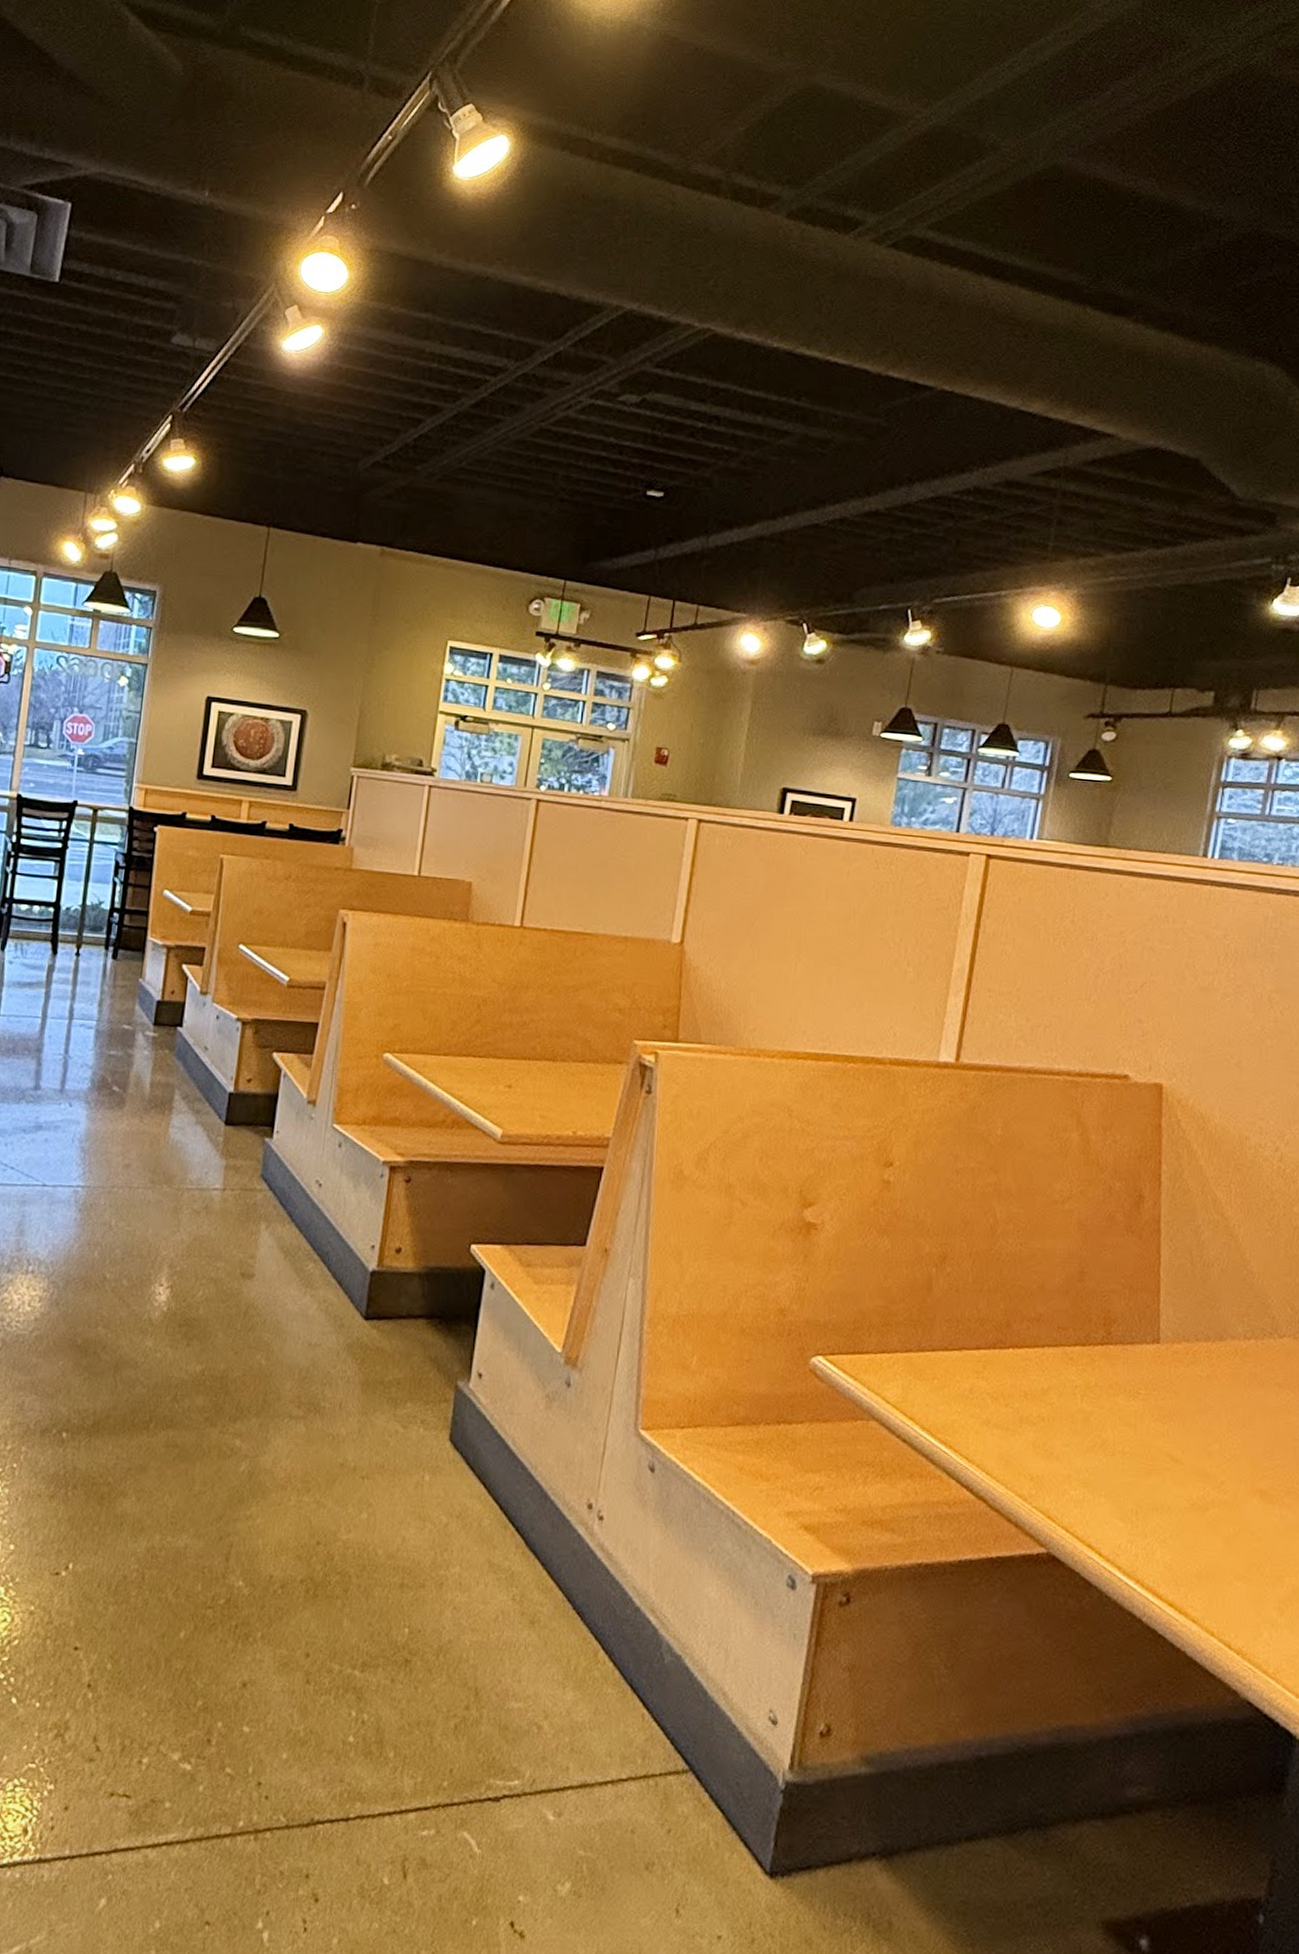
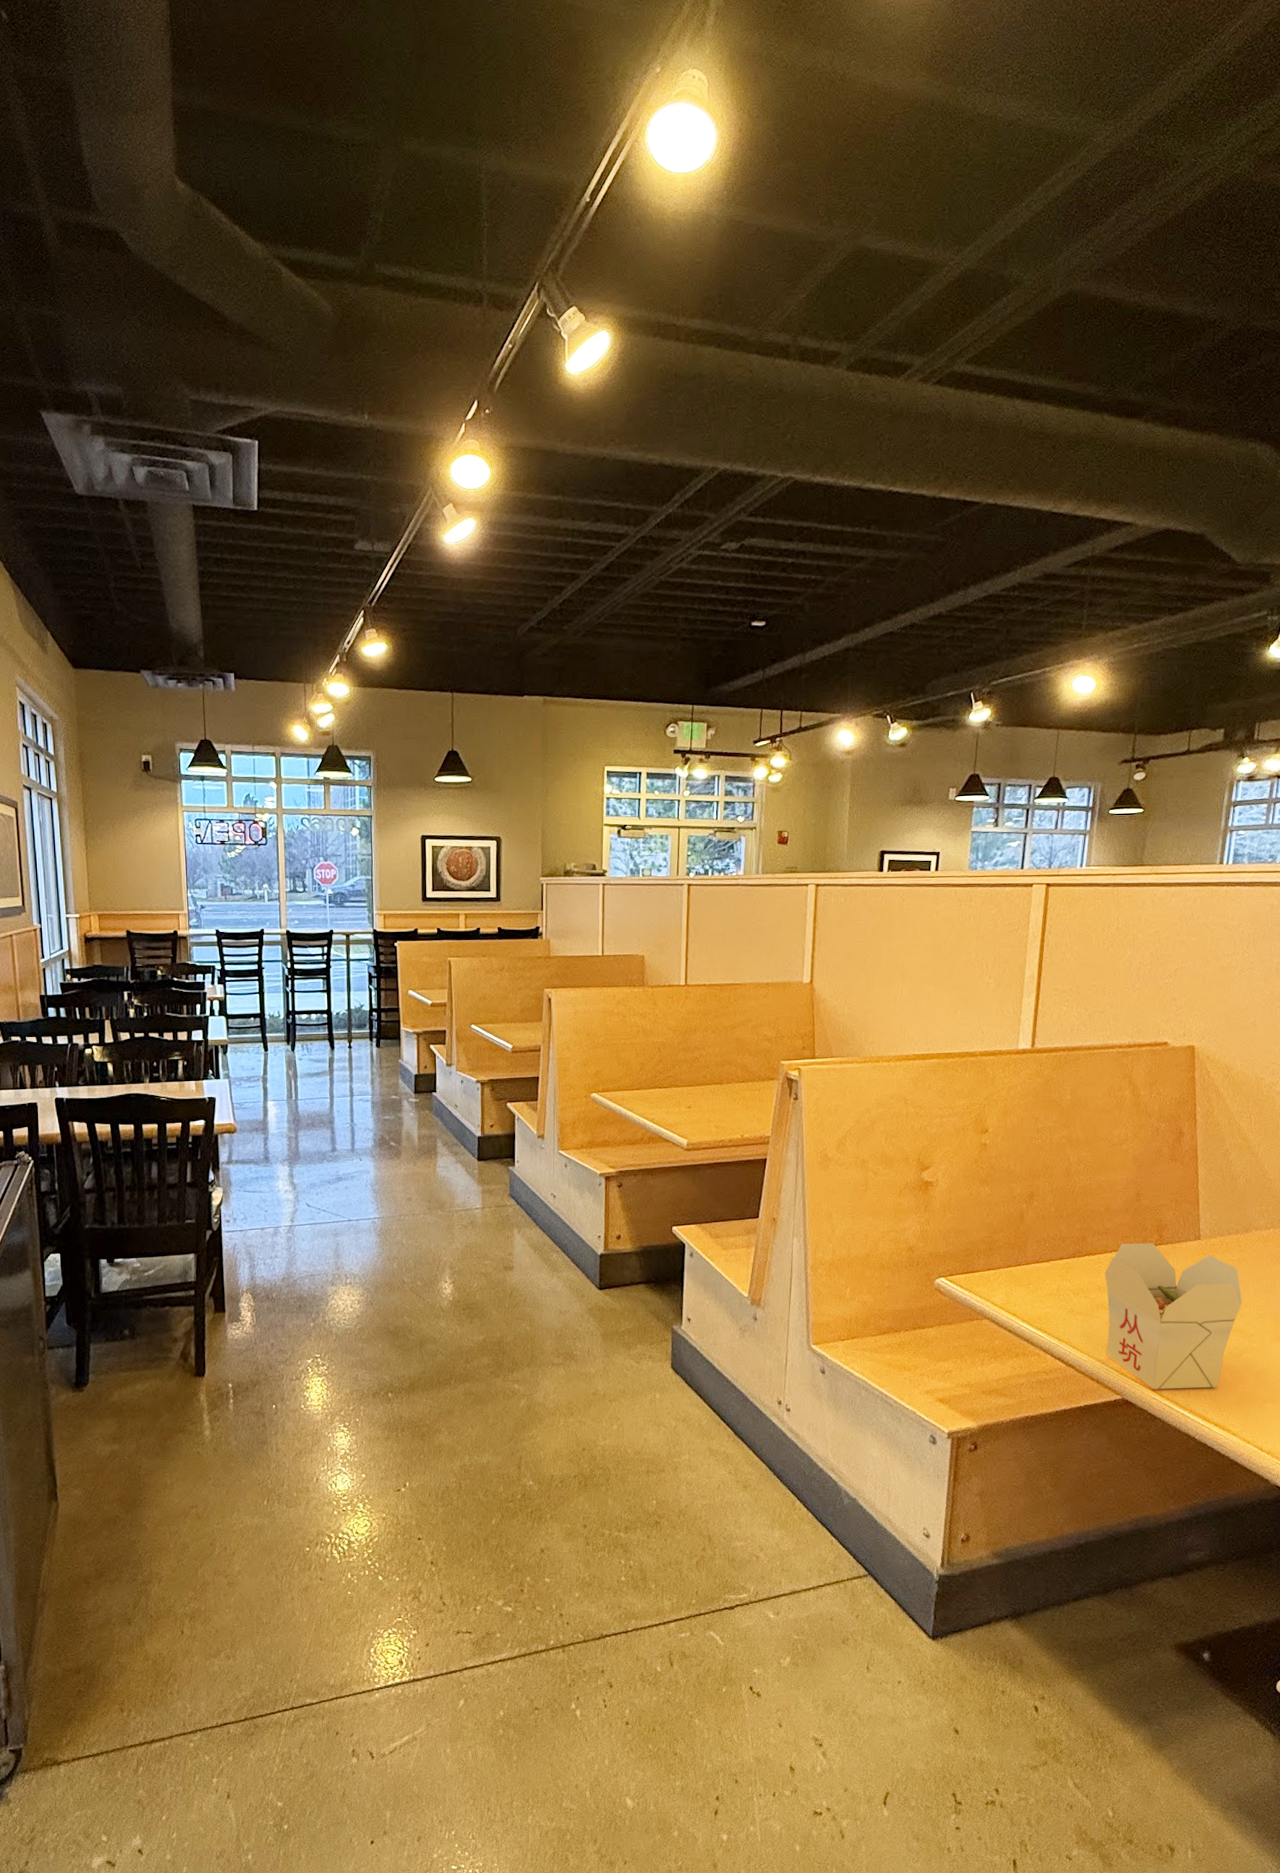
takeout container: none [1030,1337,1212,1552] -> present [1105,1243,1243,1390]

